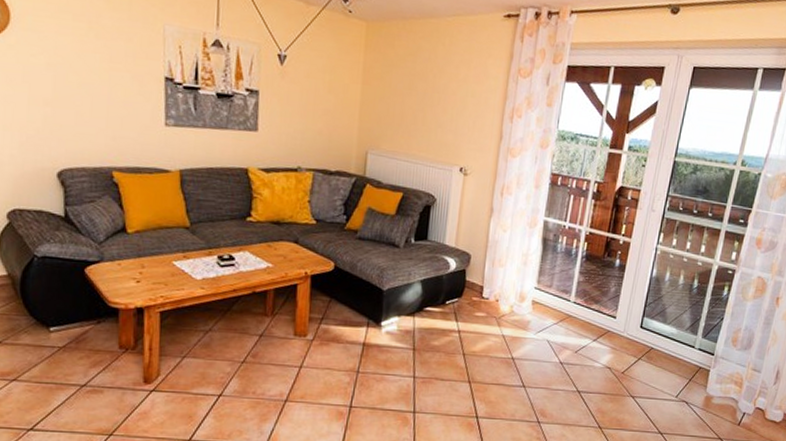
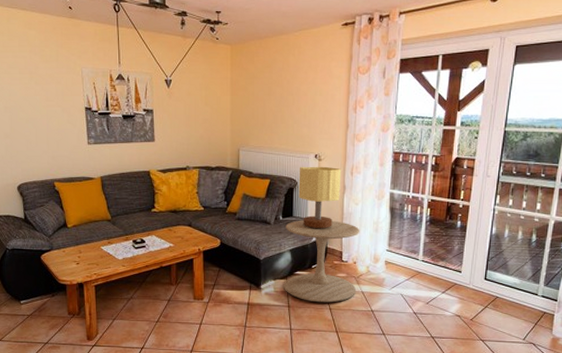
side table: none [409,245,506,347] -> present [284,220,360,303]
table lamp: none [436,181,490,257] -> present [298,166,341,228]

